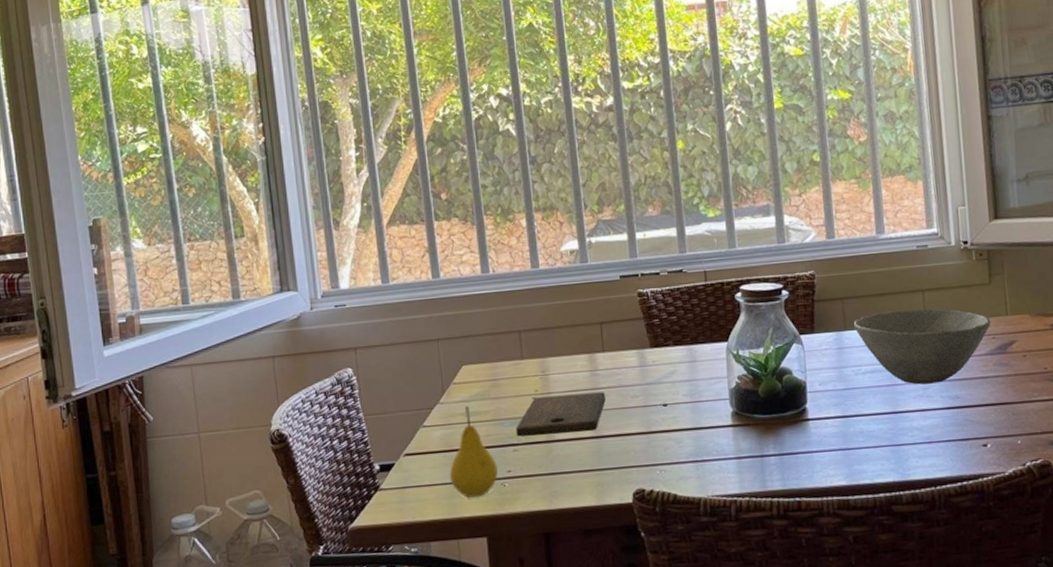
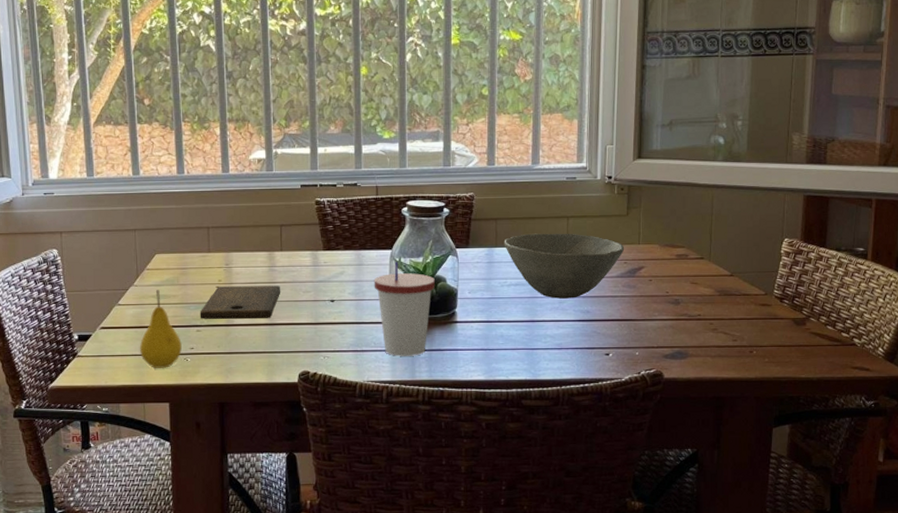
cup: none [710,355,780,464] -> present [374,262,435,356]

